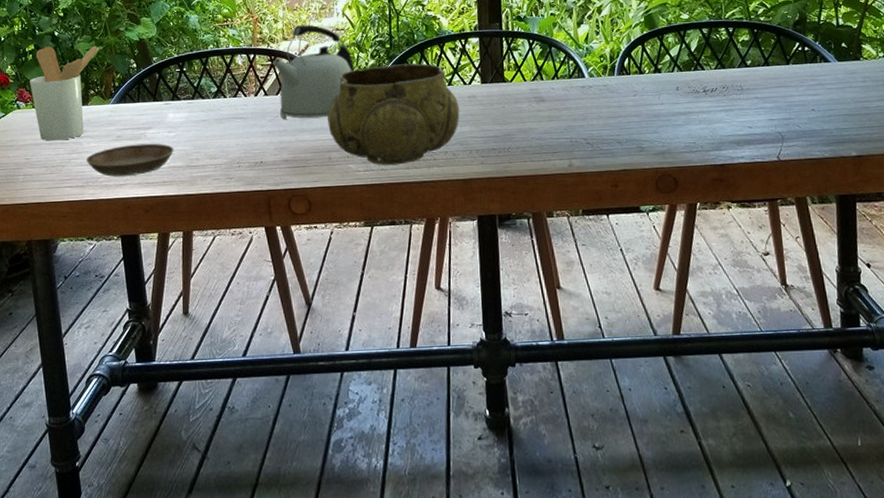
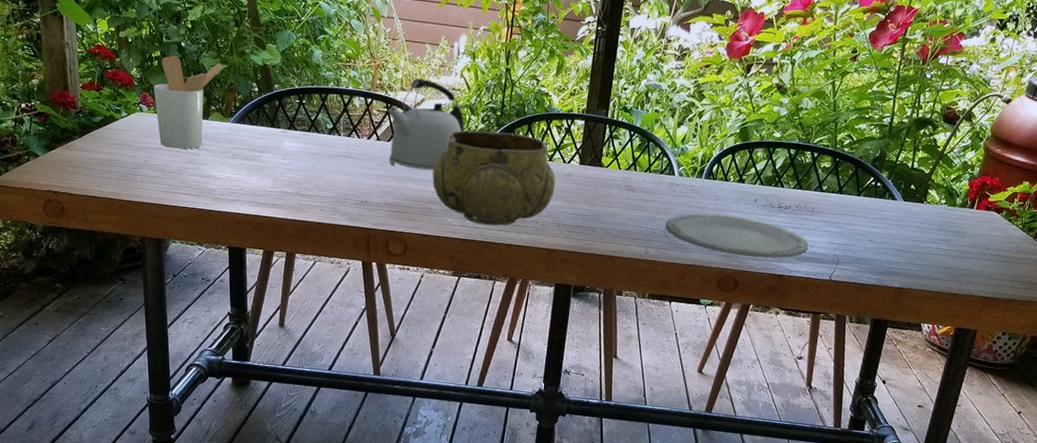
saucer: present [86,143,174,177] -> none [202,164,286,194]
plate: none [585,109,747,152] -> present [665,213,809,259]

